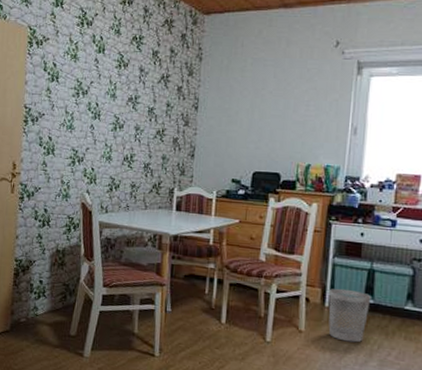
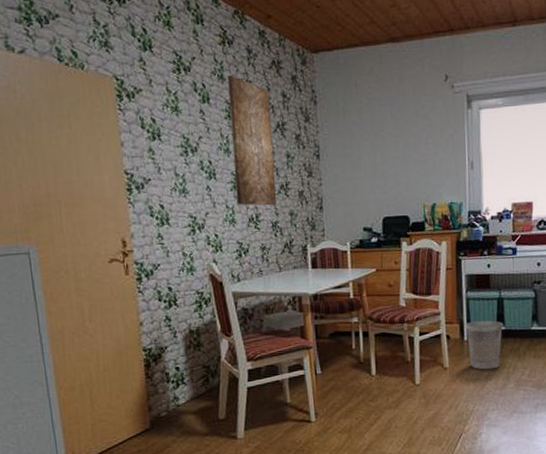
wall art: none [115,30,159,149] -> present [227,75,277,206]

